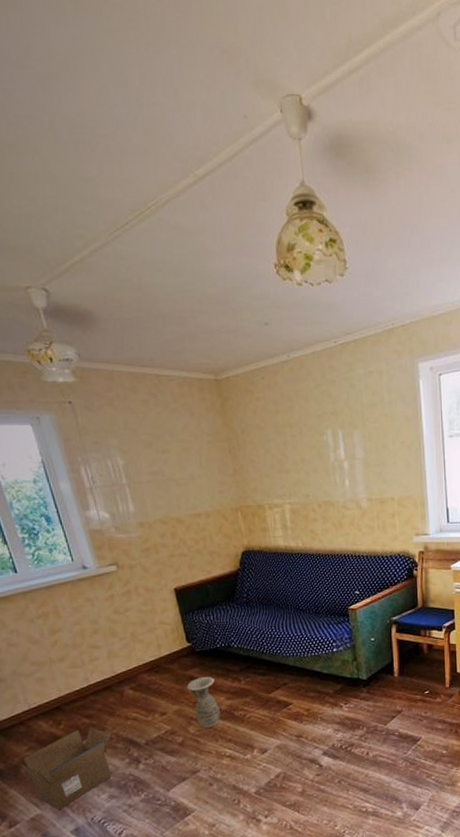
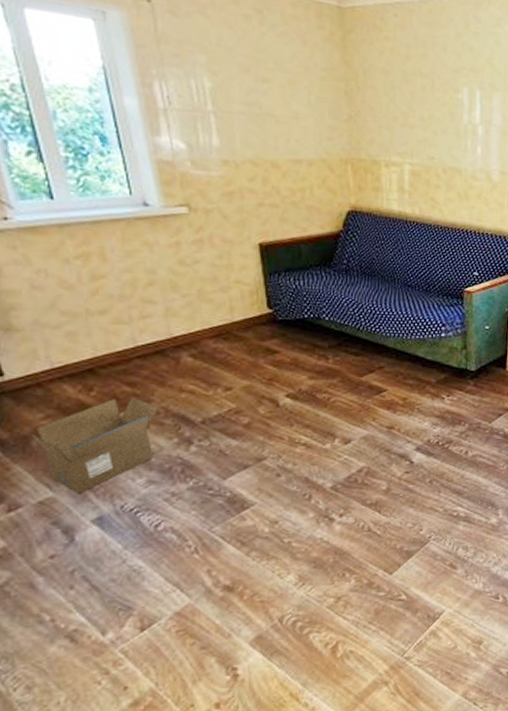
ceramic jug: present [187,676,220,728] -> none [262,350,299,410]

